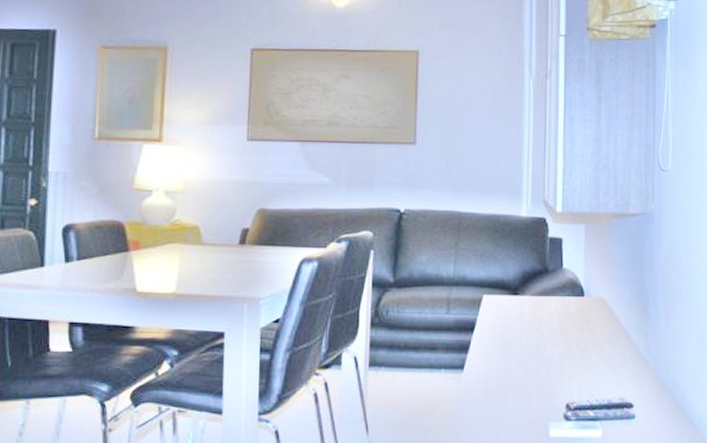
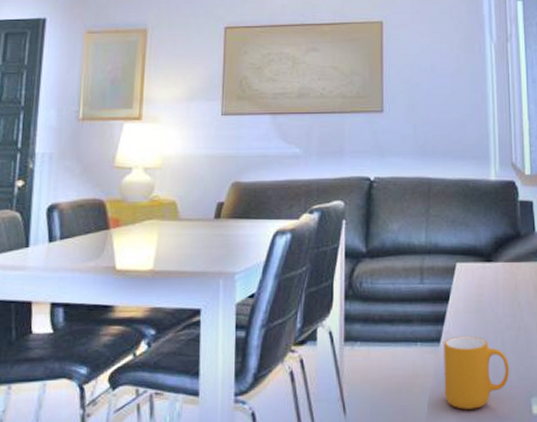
mug: none [465,364,529,432] -> present [444,335,509,410]

